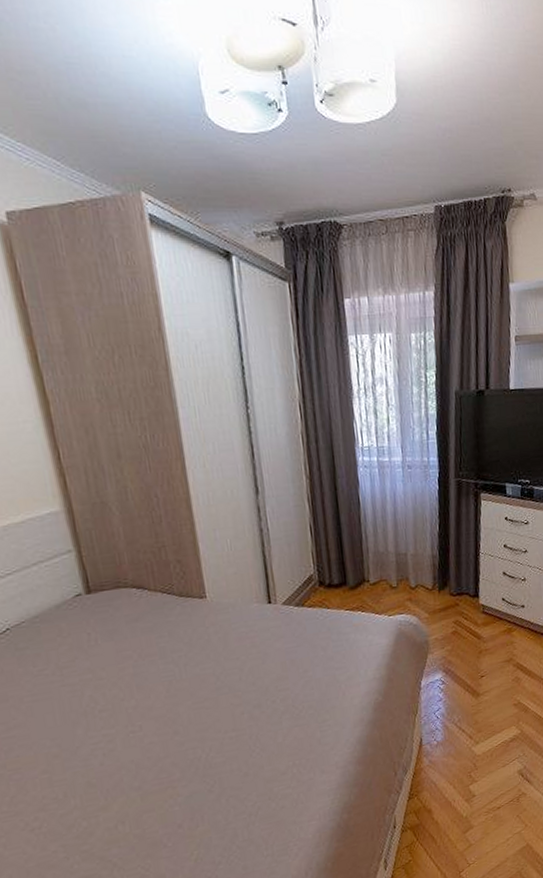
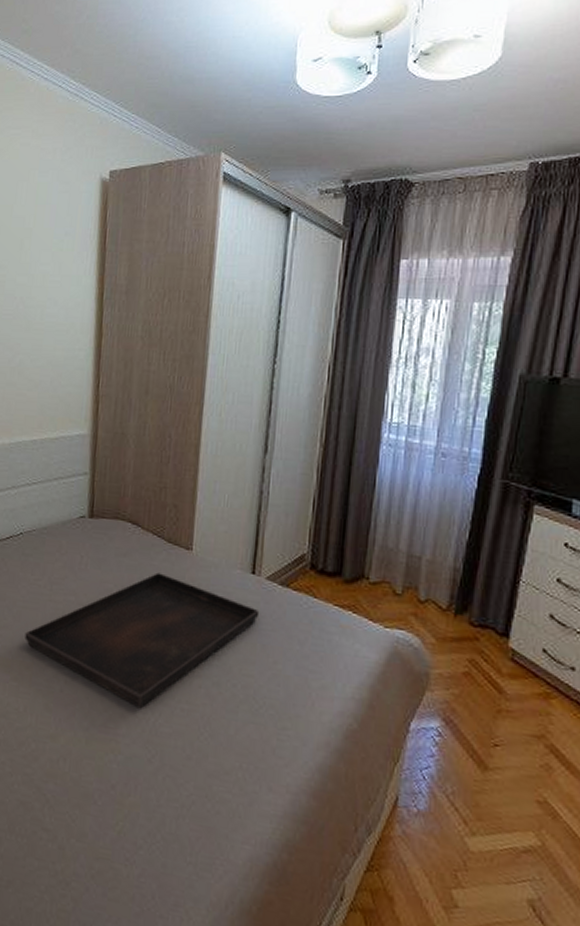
serving tray: none [43,626,283,752] -> present [25,572,260,709]

